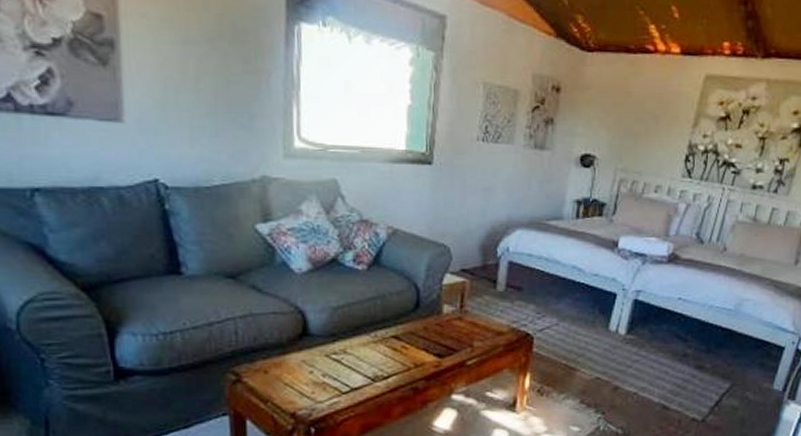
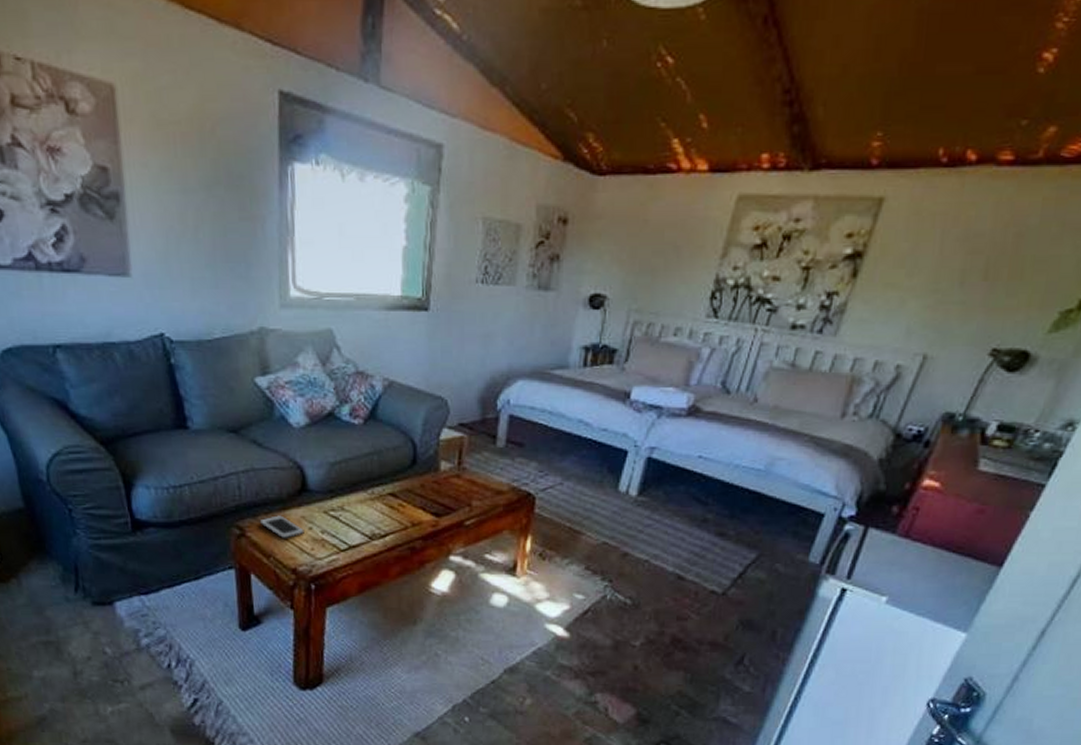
cell phone: none [257,360,305,384] -> present [259,515,304,539]

